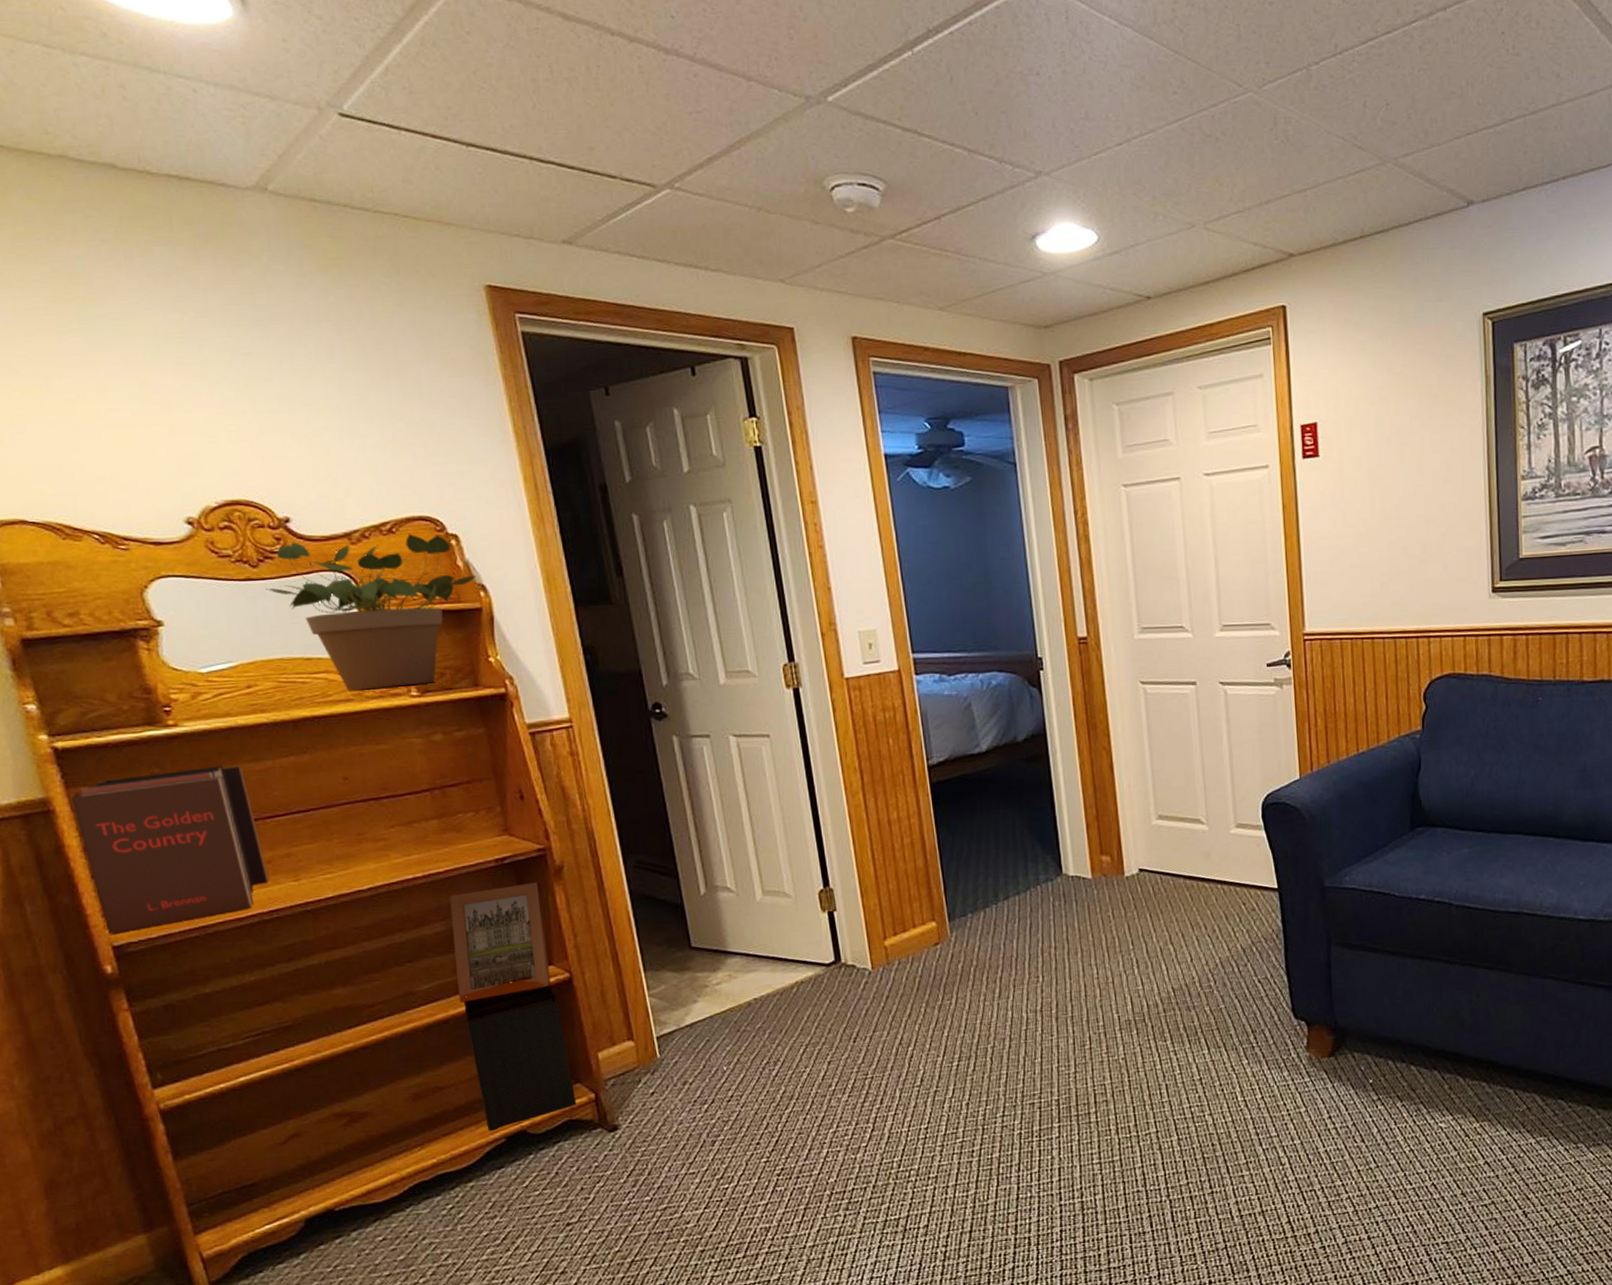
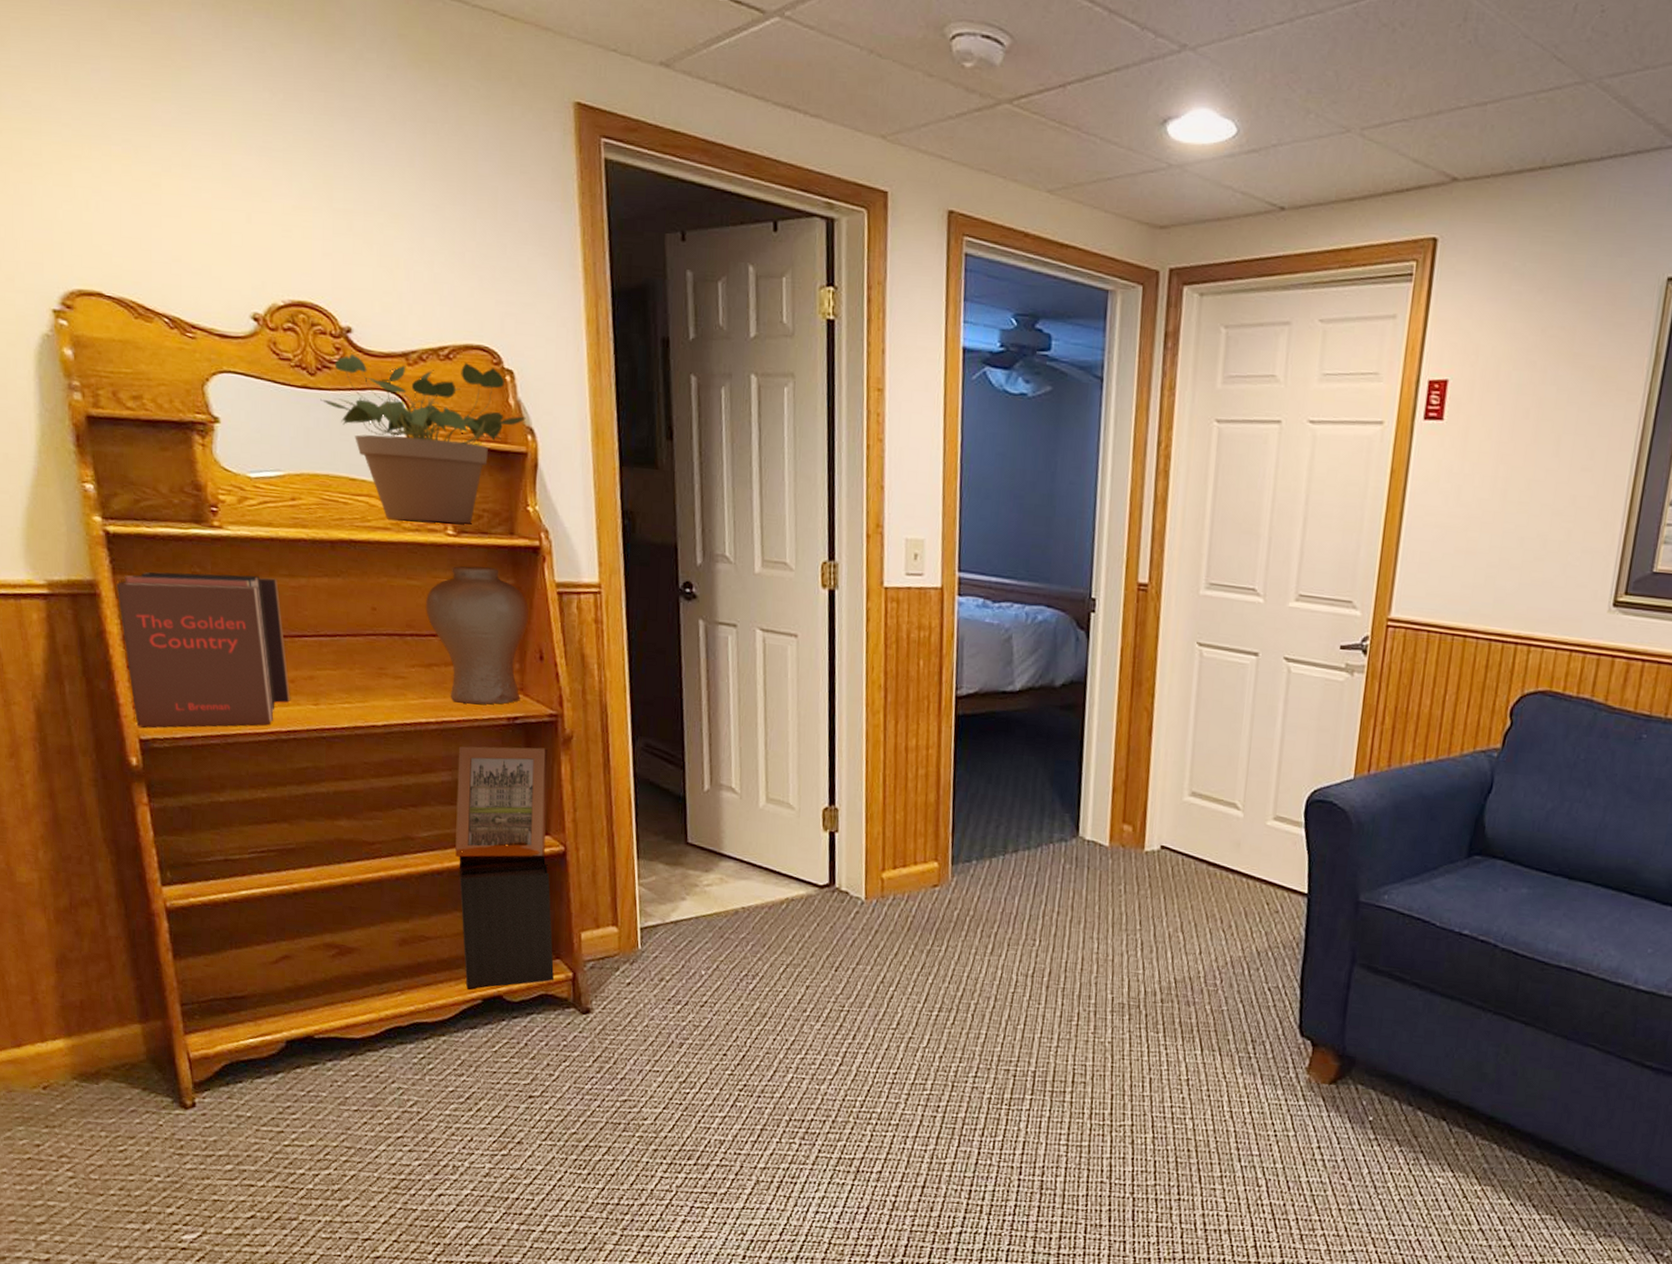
vase: none [398,720,506,854] -> present [426,566,530,705]

